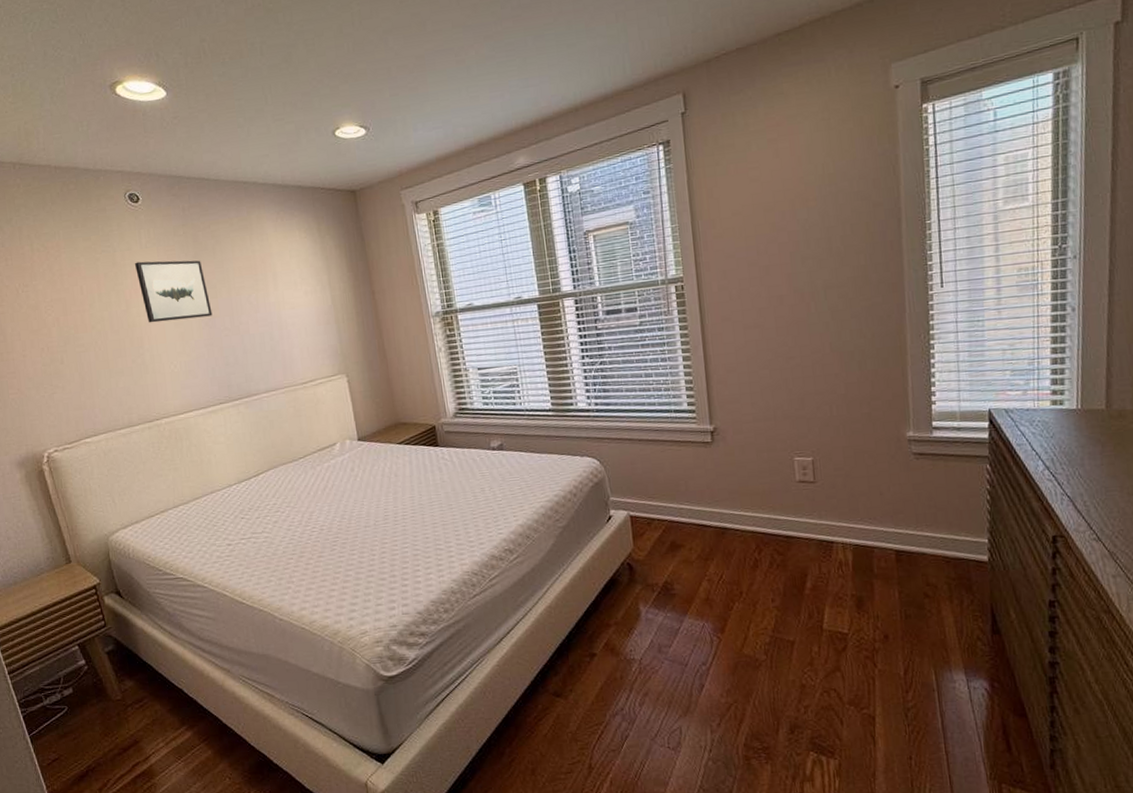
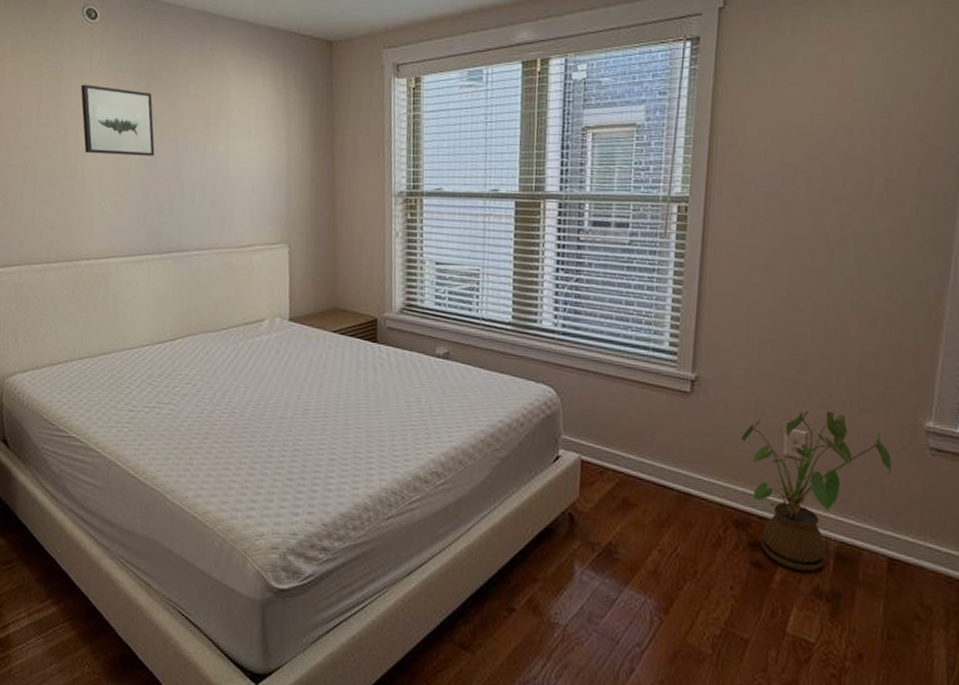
house plant: none [759,437,887,576] -> present [741,410,892,572]

